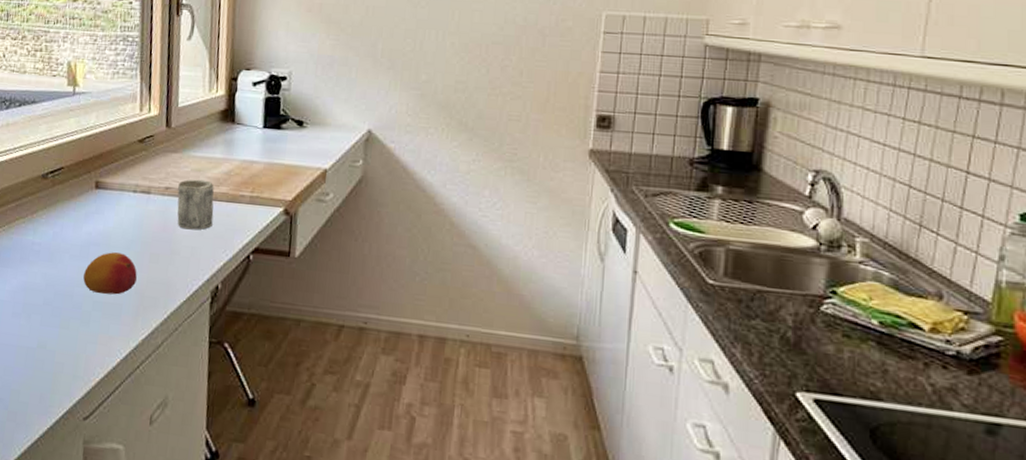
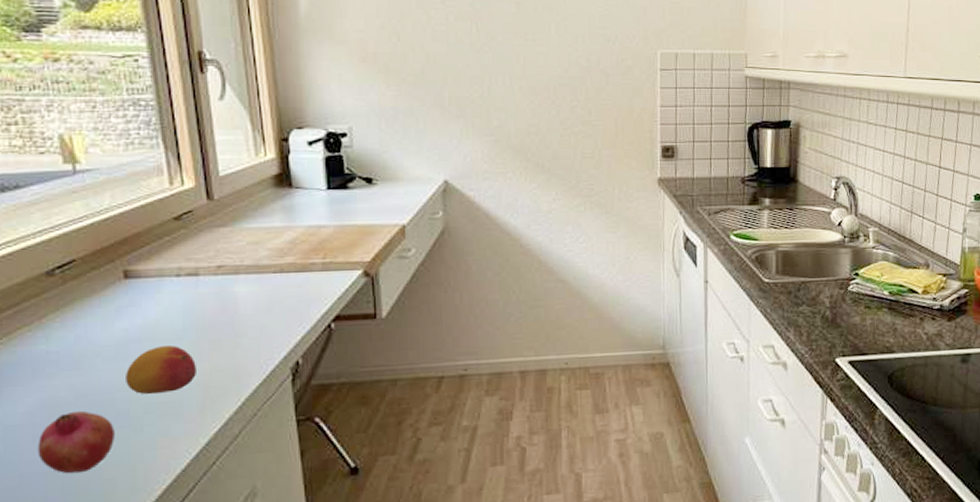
fruit: none [13,297,70,352] -> present [37,410,115,474]
mug: present [177,179,214,230] -> none [233,252,282,308]

